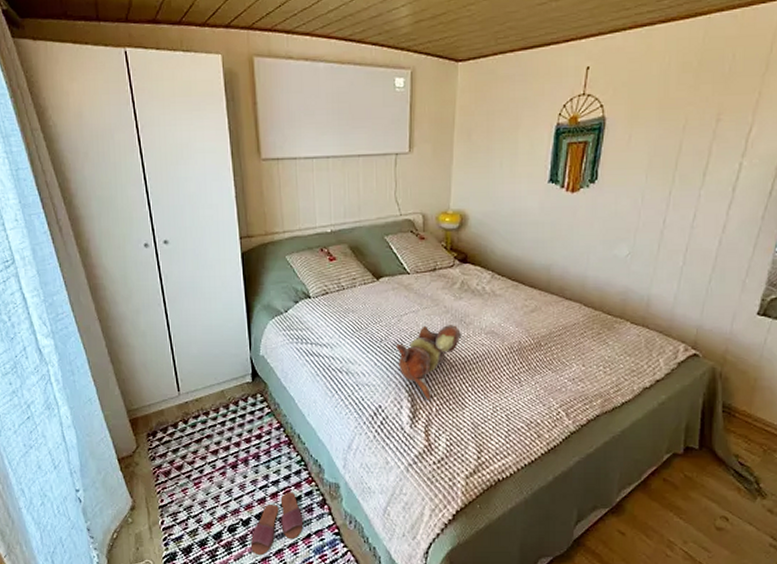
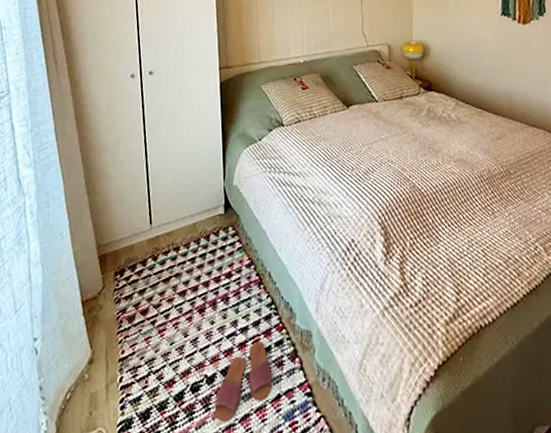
stuffed animal: present [396,325,461,400] -> none [367,153,431,233]

